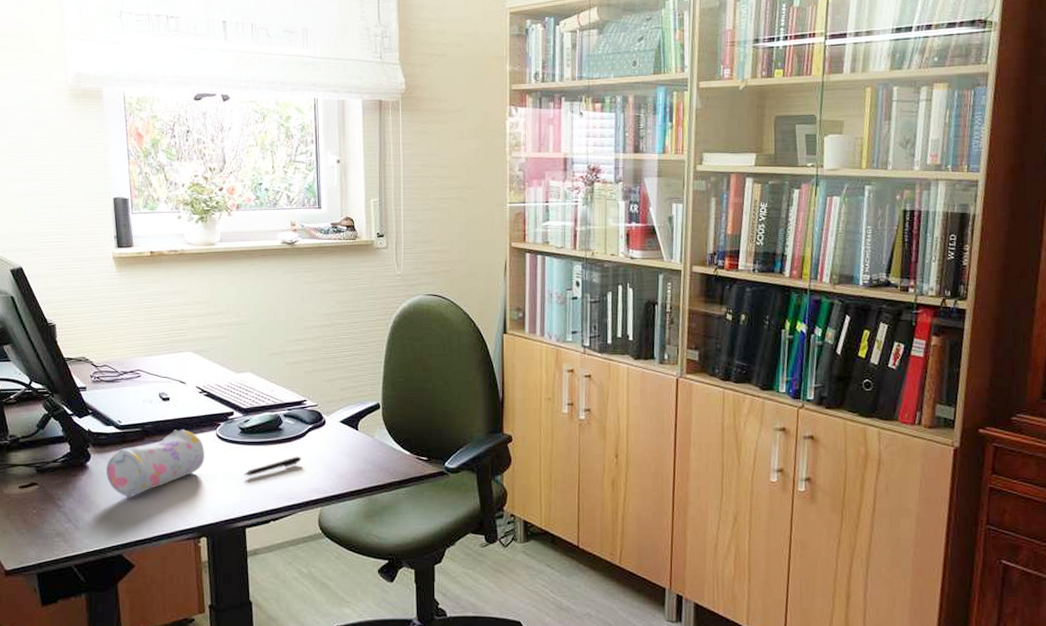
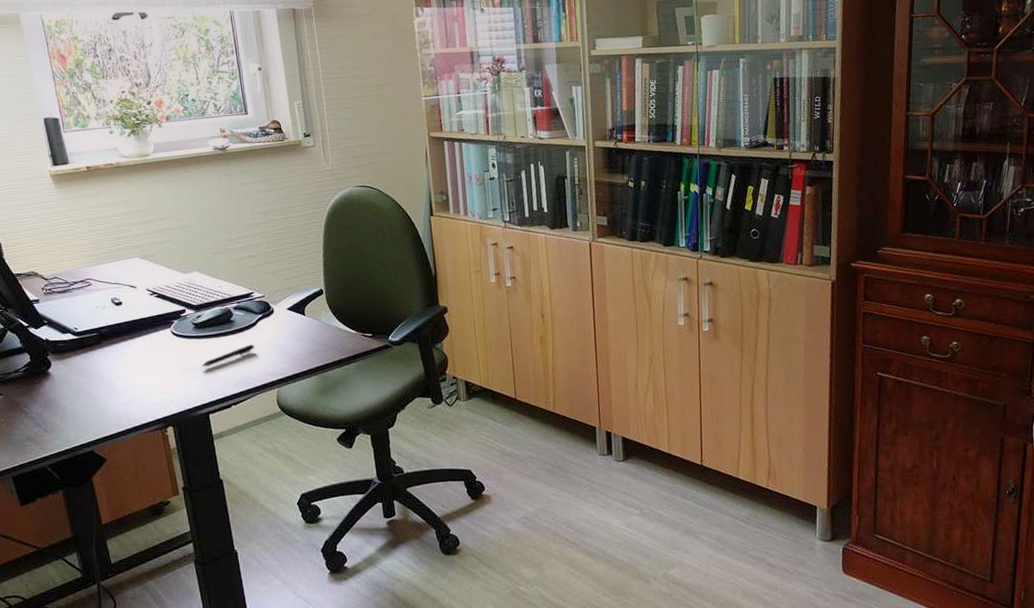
pencil case: present [105,429,205,498] -> none [67,330,163,398]

